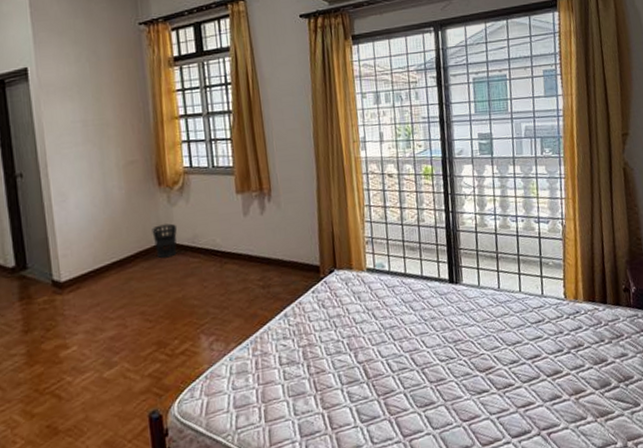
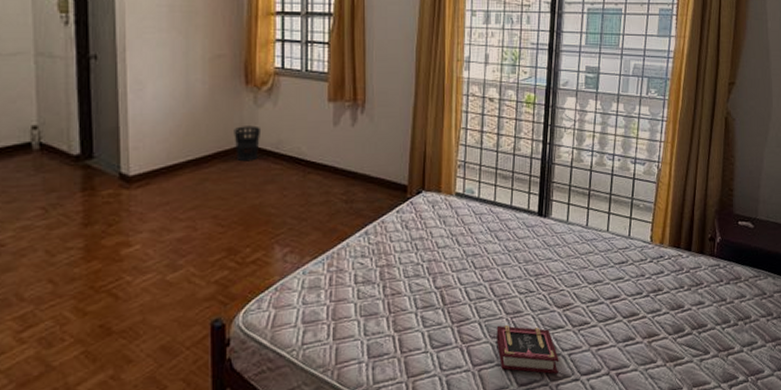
book: none [422,393,489,439] -> present [496,324,559,374]

